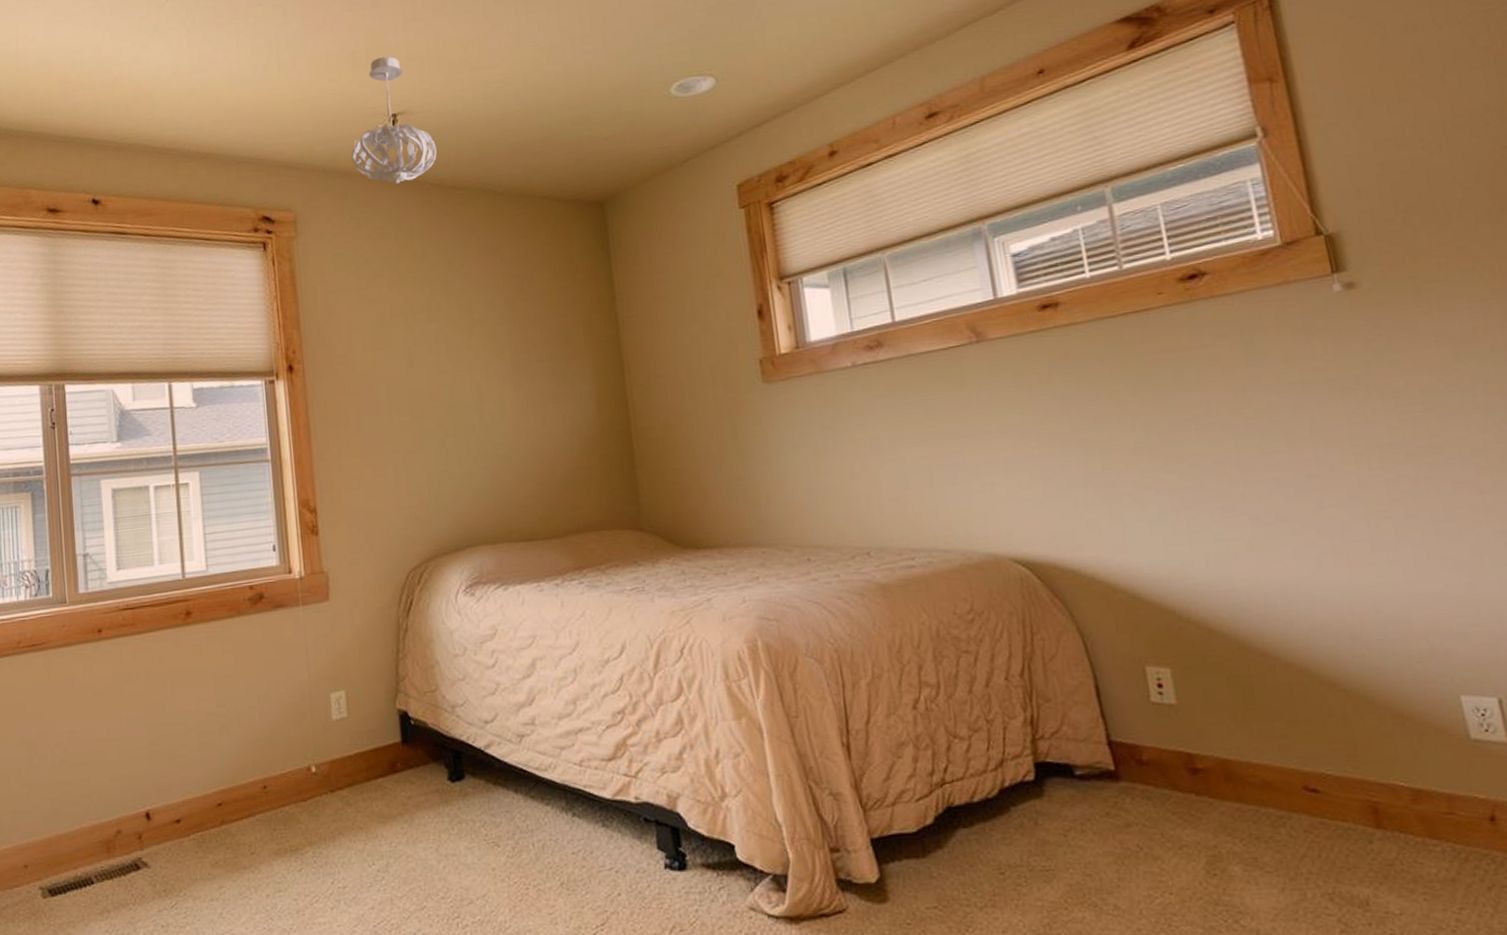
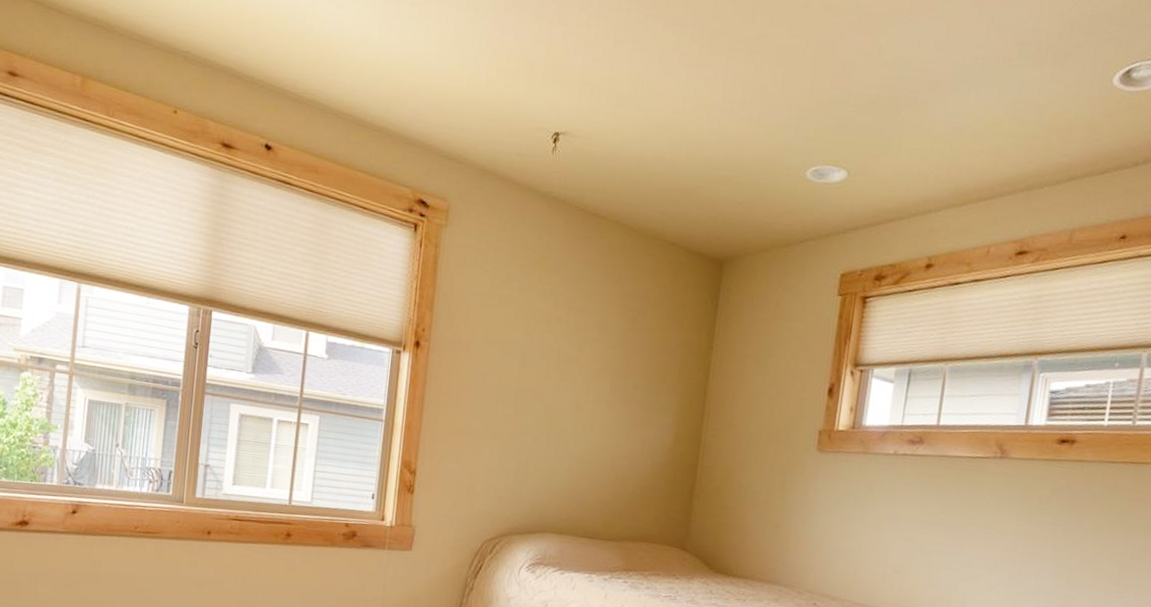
pendant light: present [351,56,437,185] -> none [510,75,588,200]

